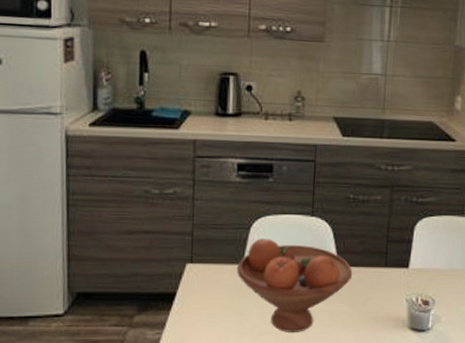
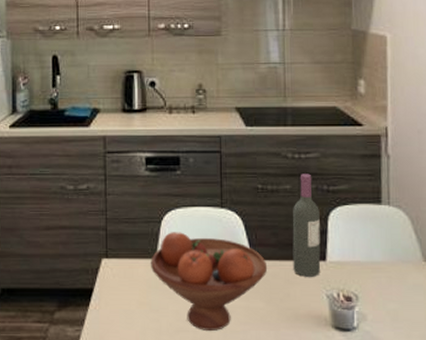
wine bottle: none [377,185,407,283] -> present [292,174,321,277]

